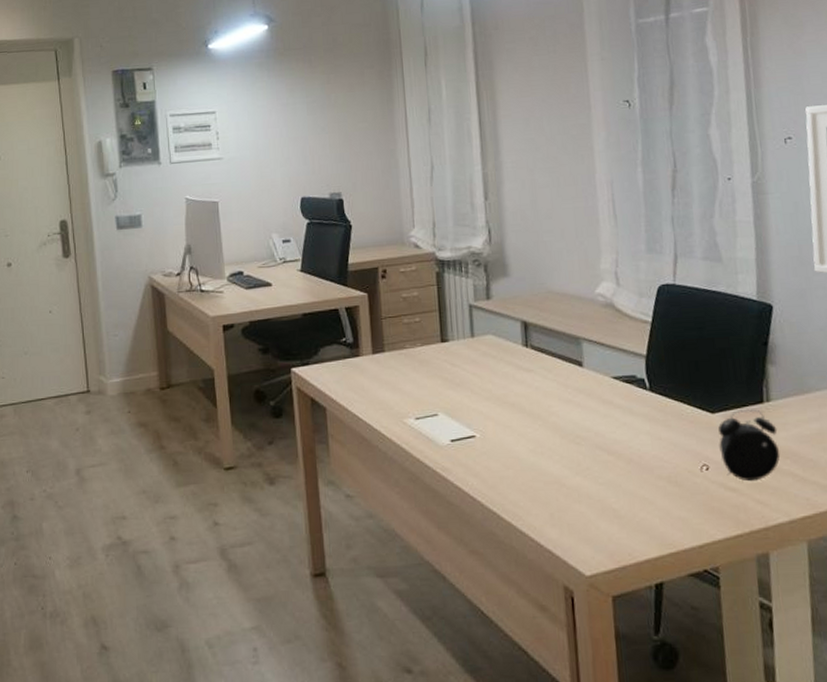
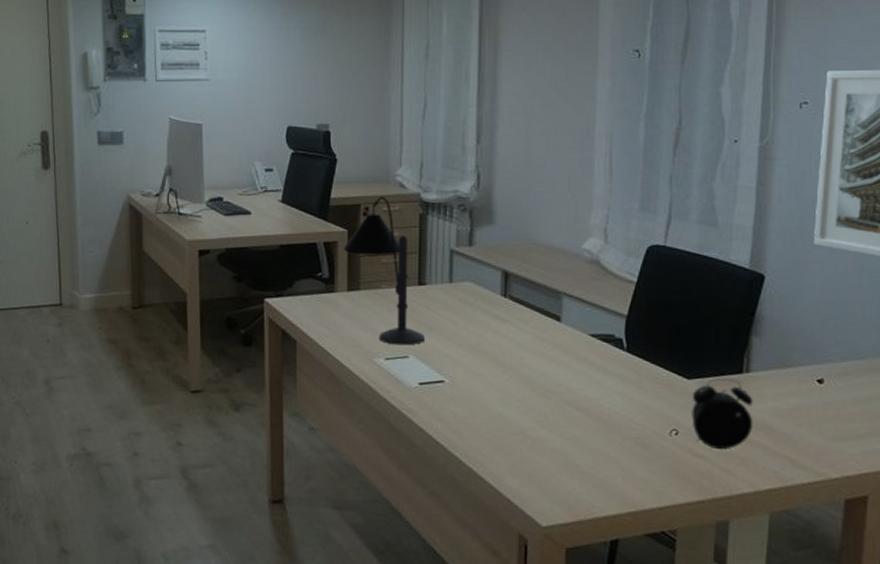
desk lamp: none [365,258,452,404] -> present [343,197,425,346]

